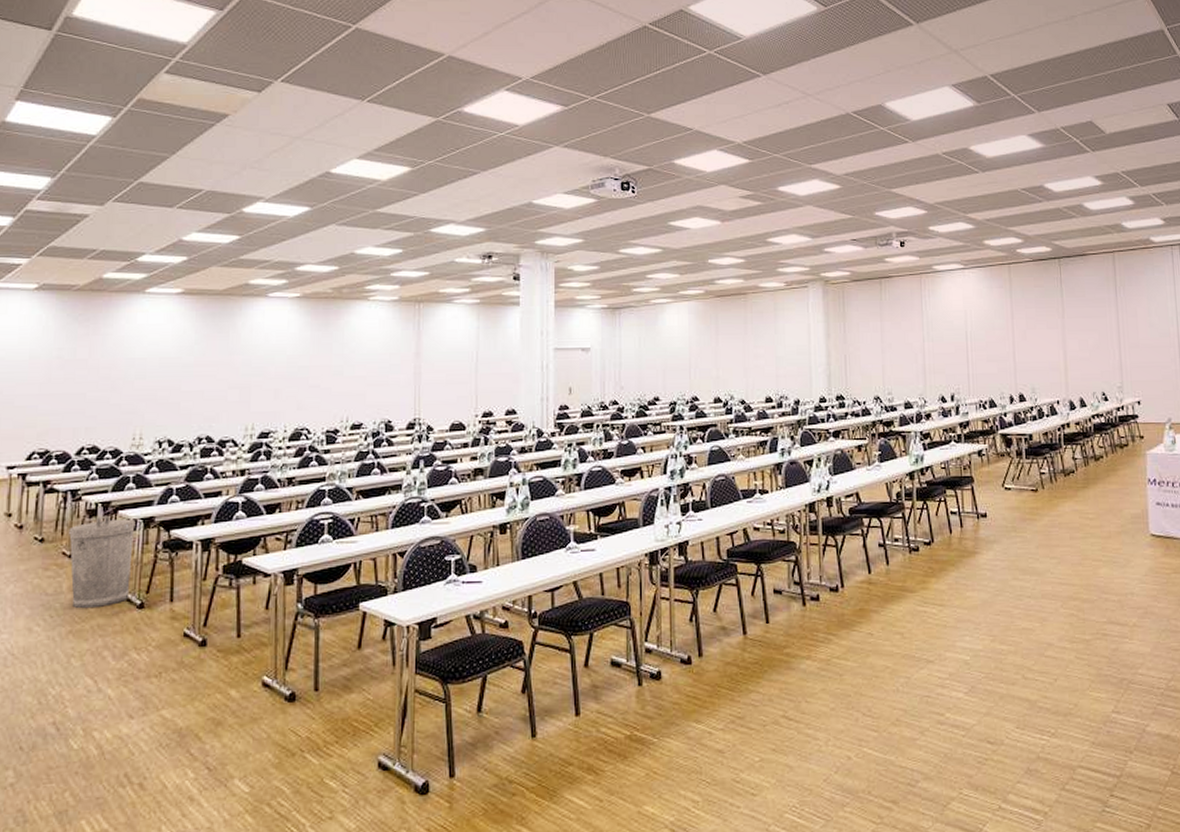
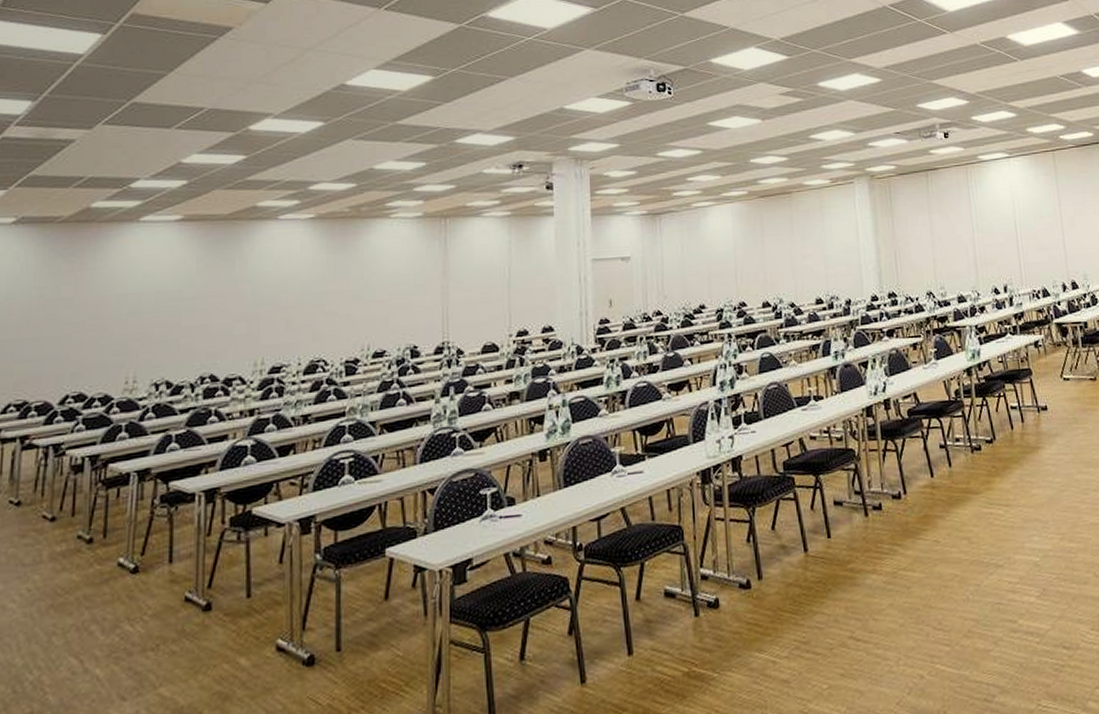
trash can: present [69,515,136,609] -> none [50,470,129,580]

